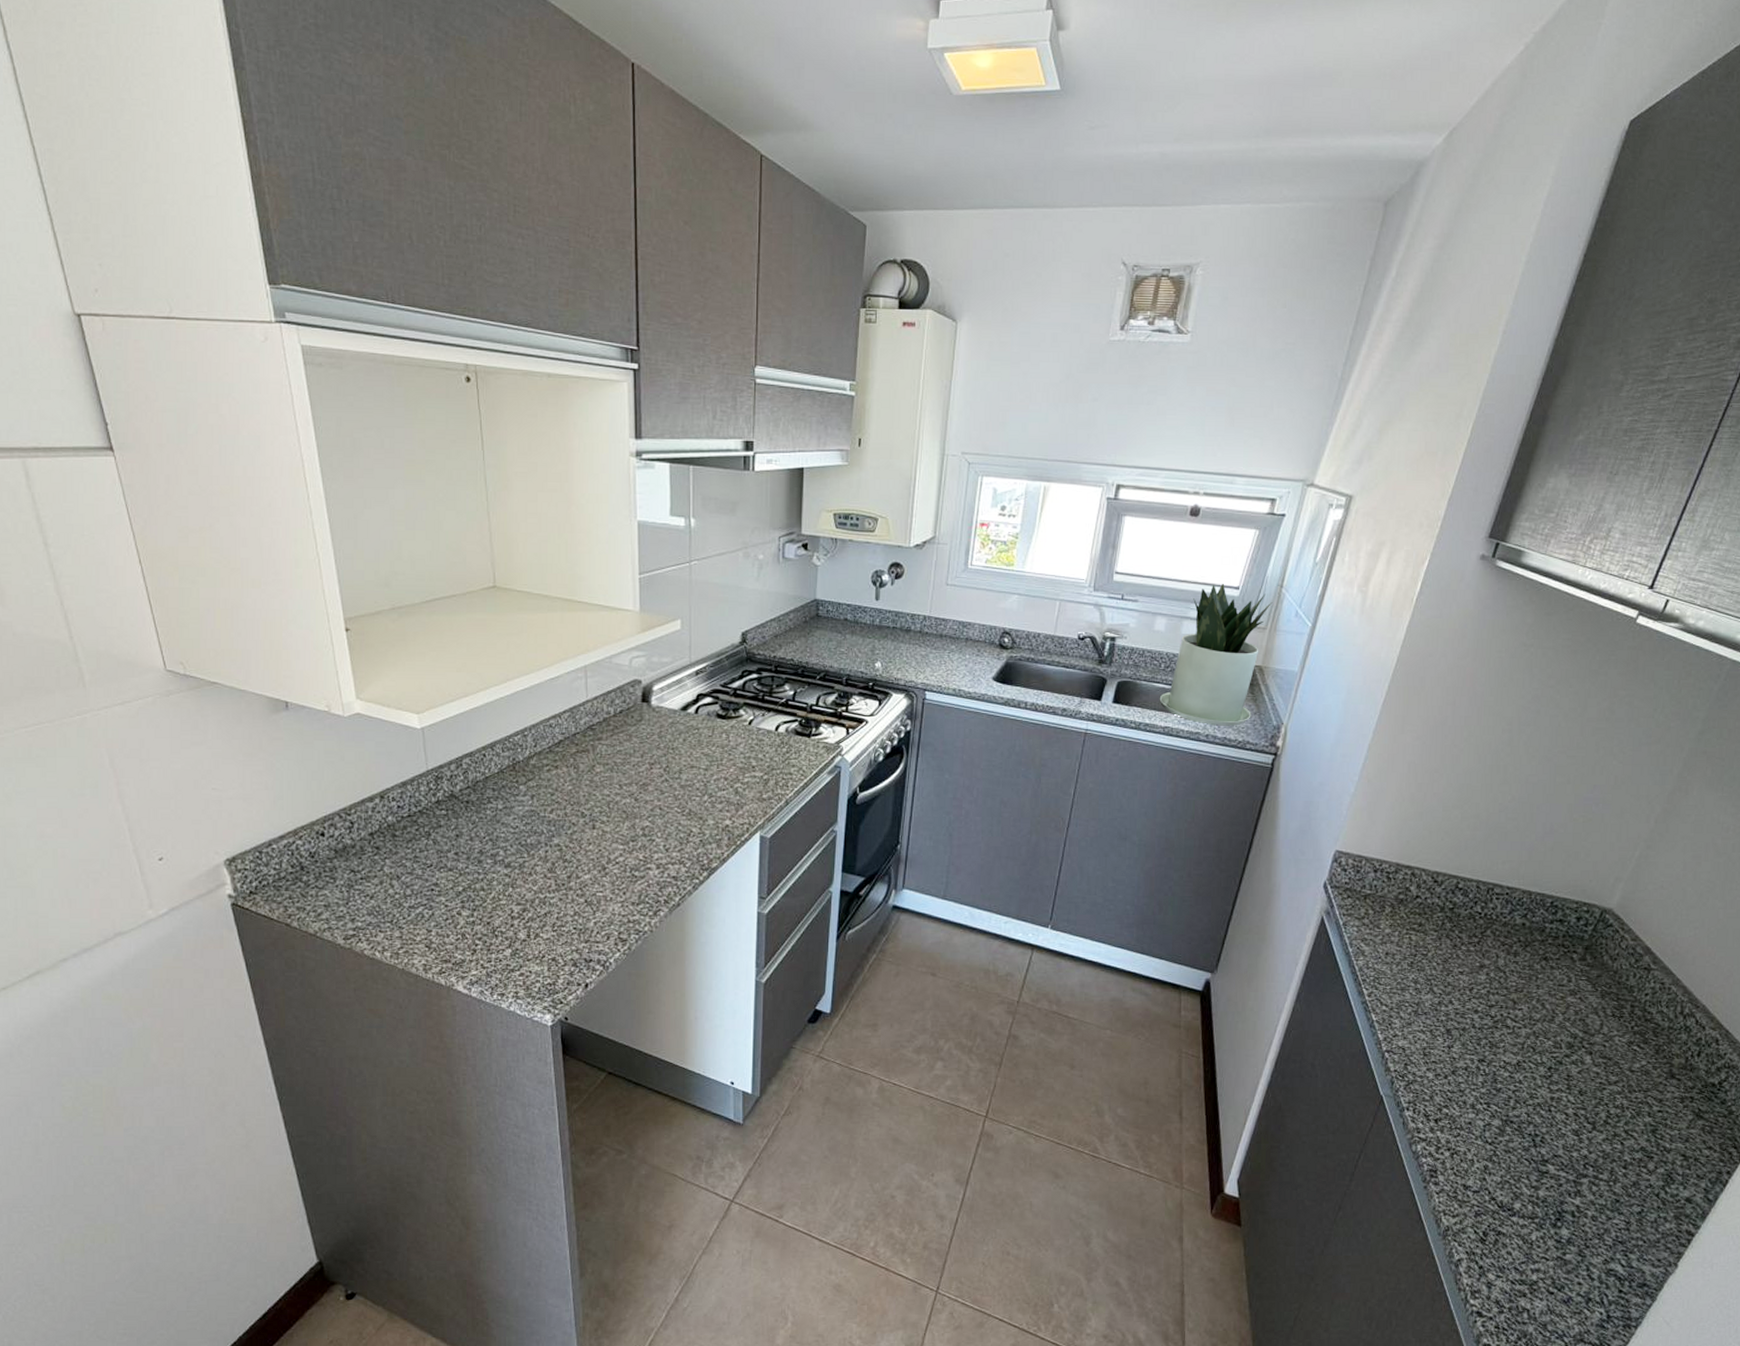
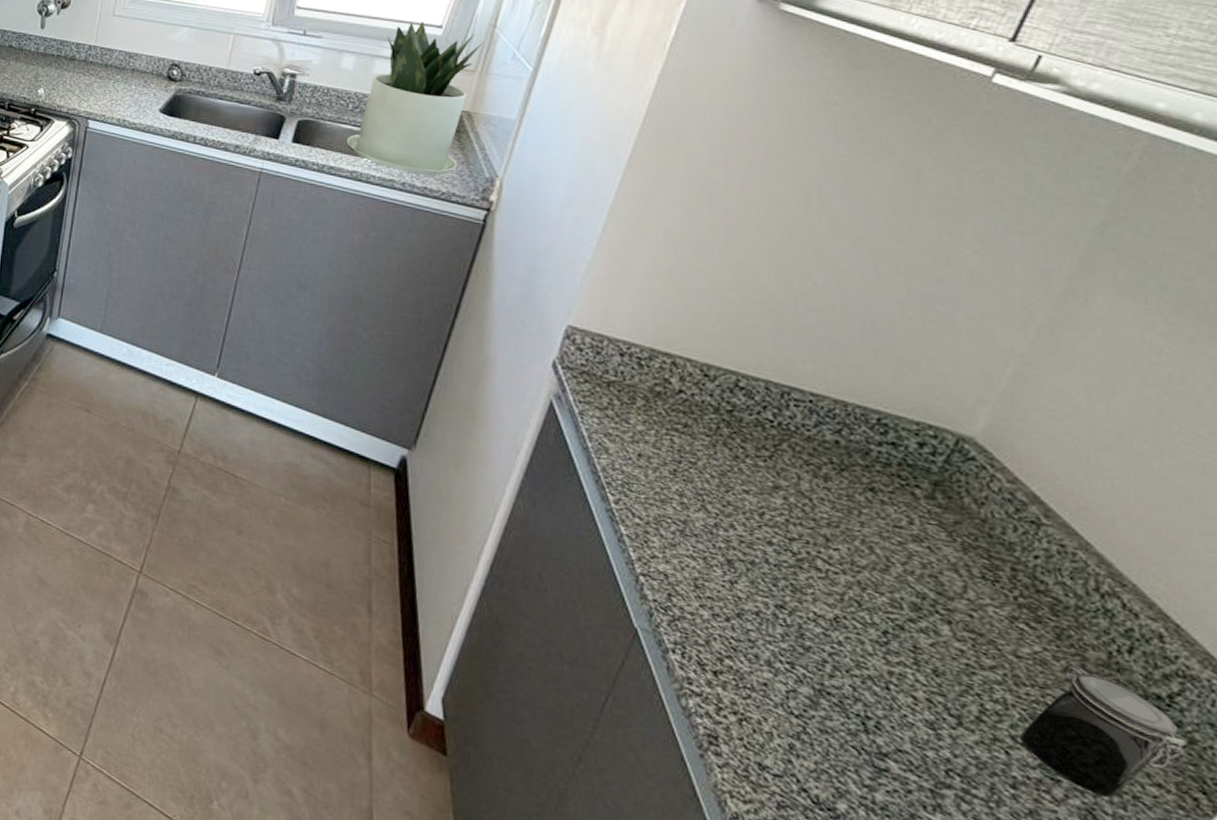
jar: none [1630,1072,1728,1164] -> present [1021,665,1187,798]

